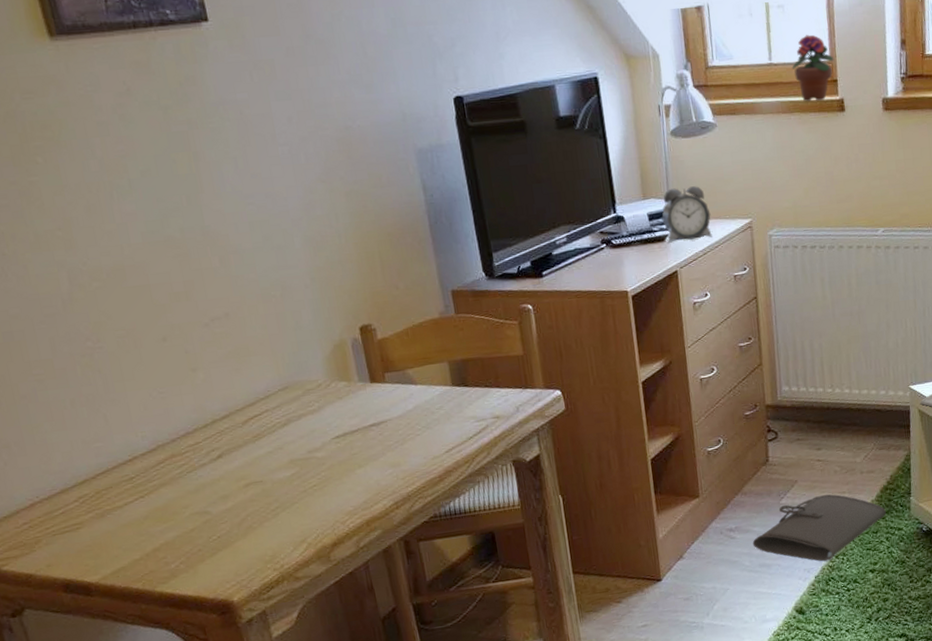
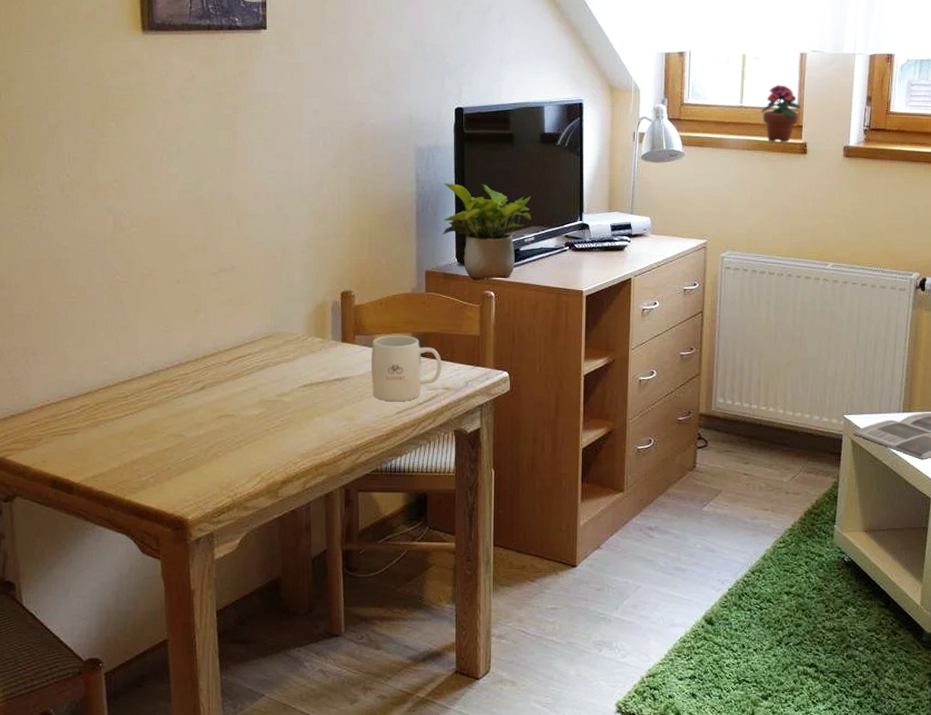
mug: none [405,365,488,441] -> present [371,334,442,402]
potted plant: none [455,183,560,295] -> present [443,183,532,281]
alarm clock: present [661,186,714,244] -> none [623,205,669,254]
tool roll: present [752,494,886,562] -> none [670,508,808,575]

